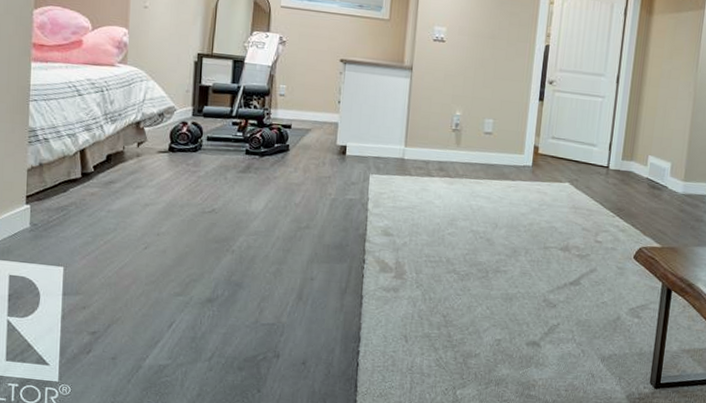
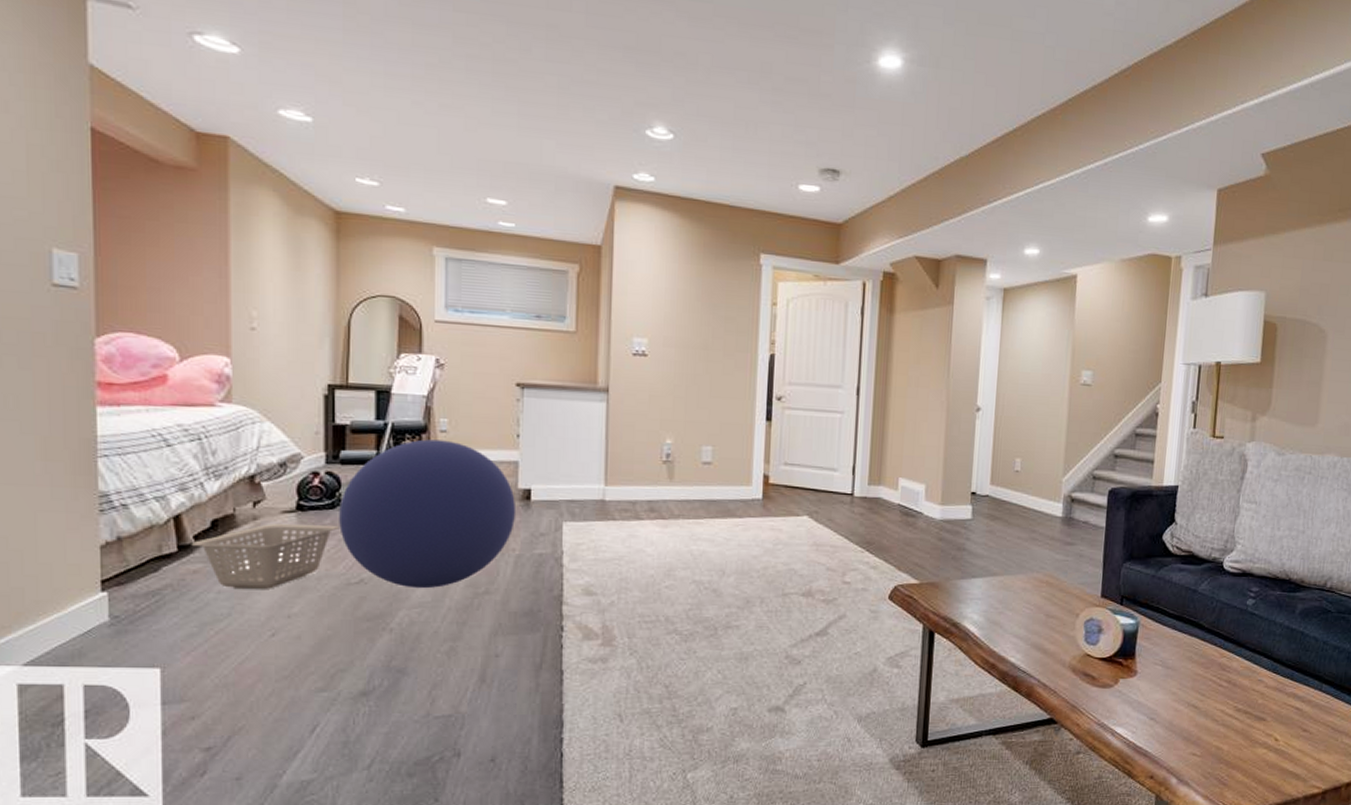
laundry basket: none [91,160,199,212] -> present [191,523,339,589]
exercise ball: none [199,100,334,221] -> present [339,439,517,589]

